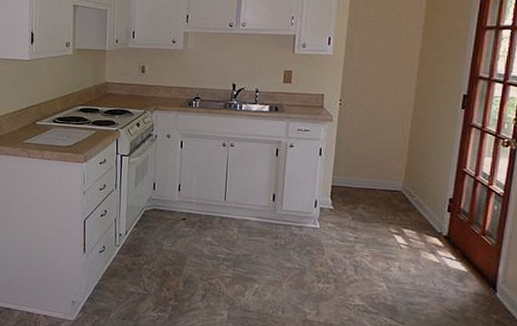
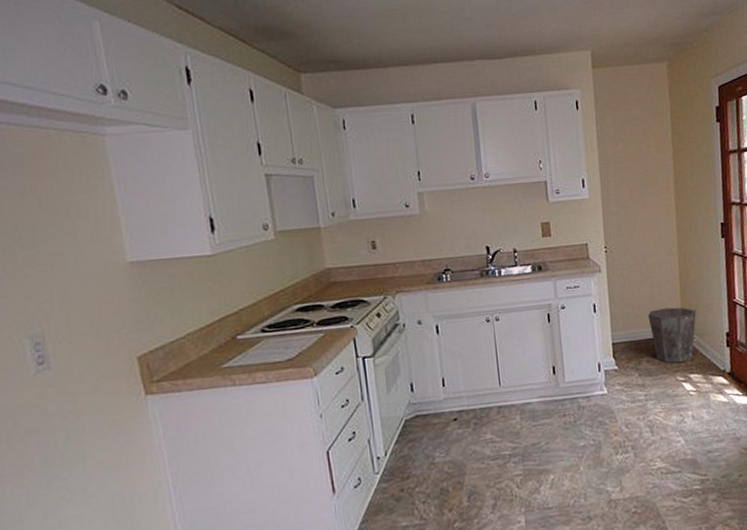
waste bin: none [370,163,422,217] -> present [647,307,697,363]

